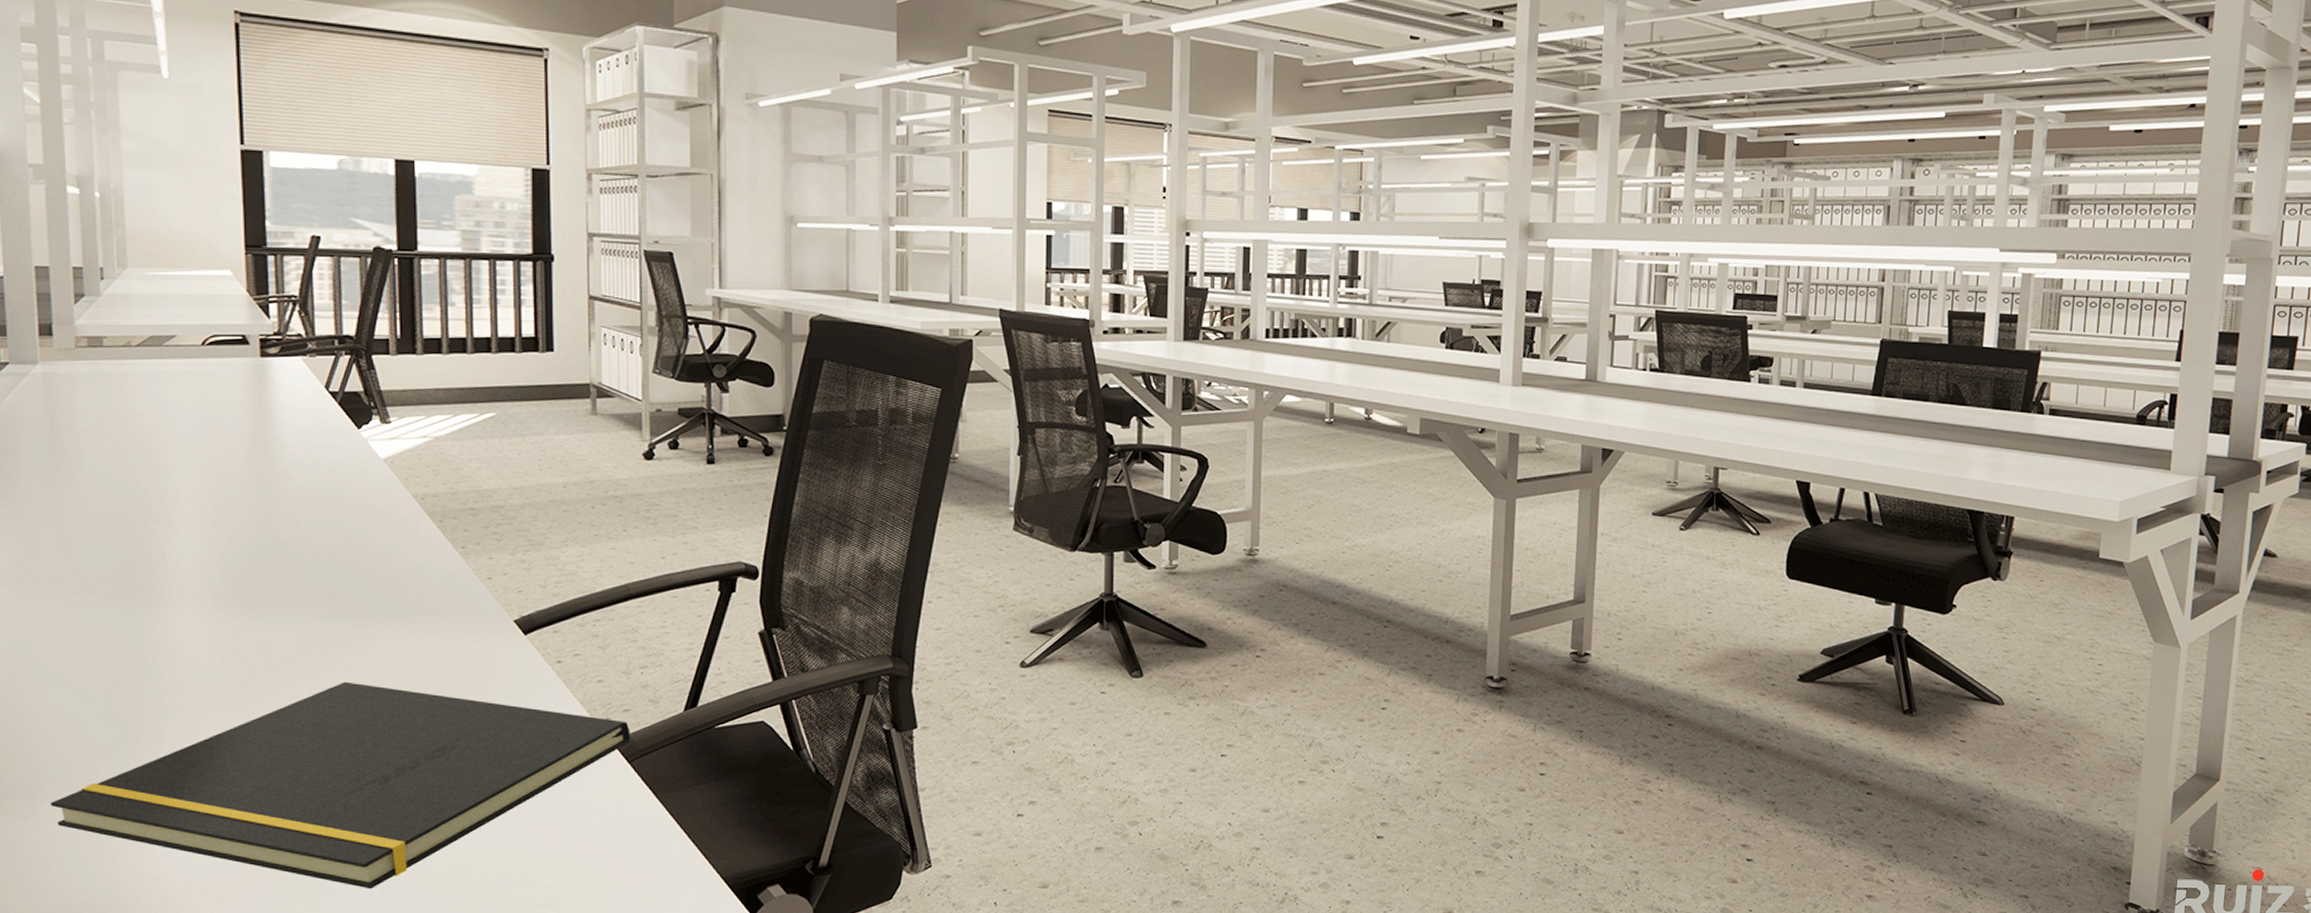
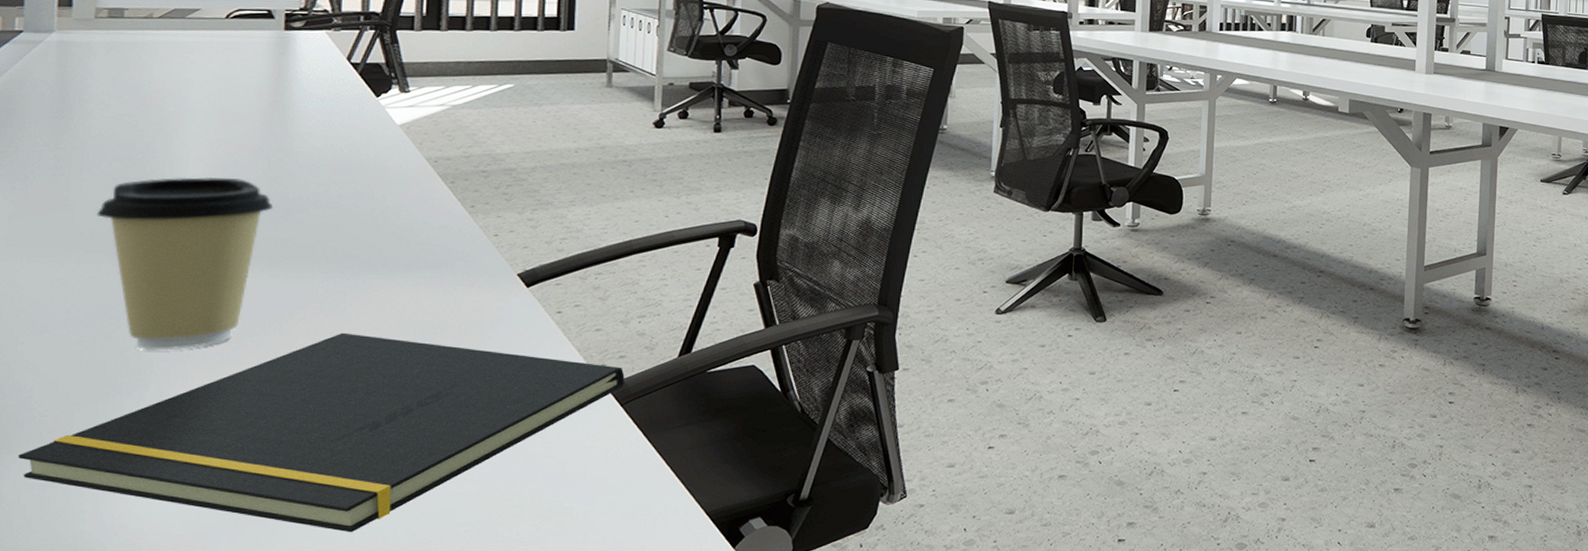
coffee cup: none [97,516,266,698] -> present [96,176,273,350]

